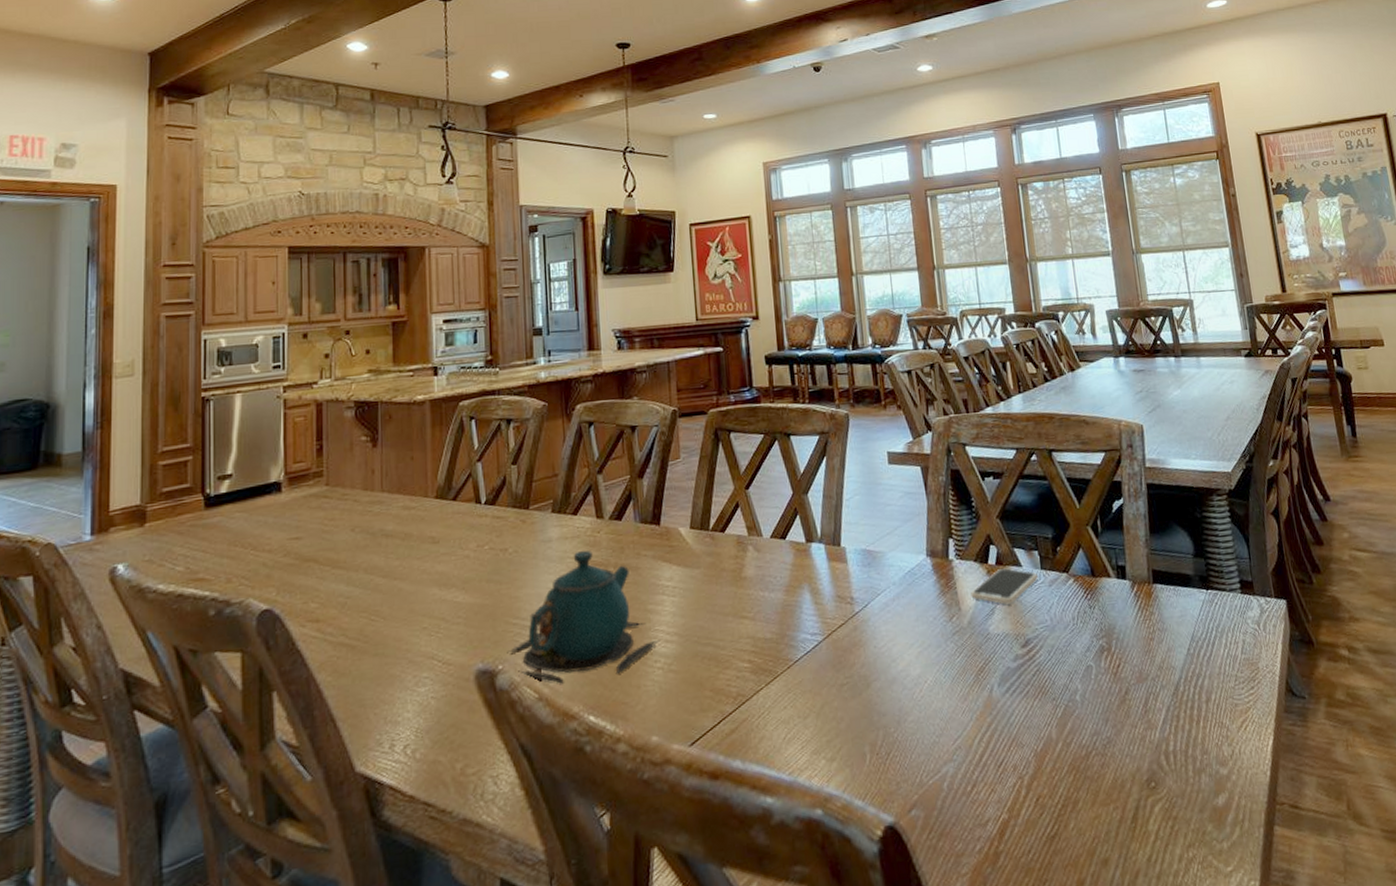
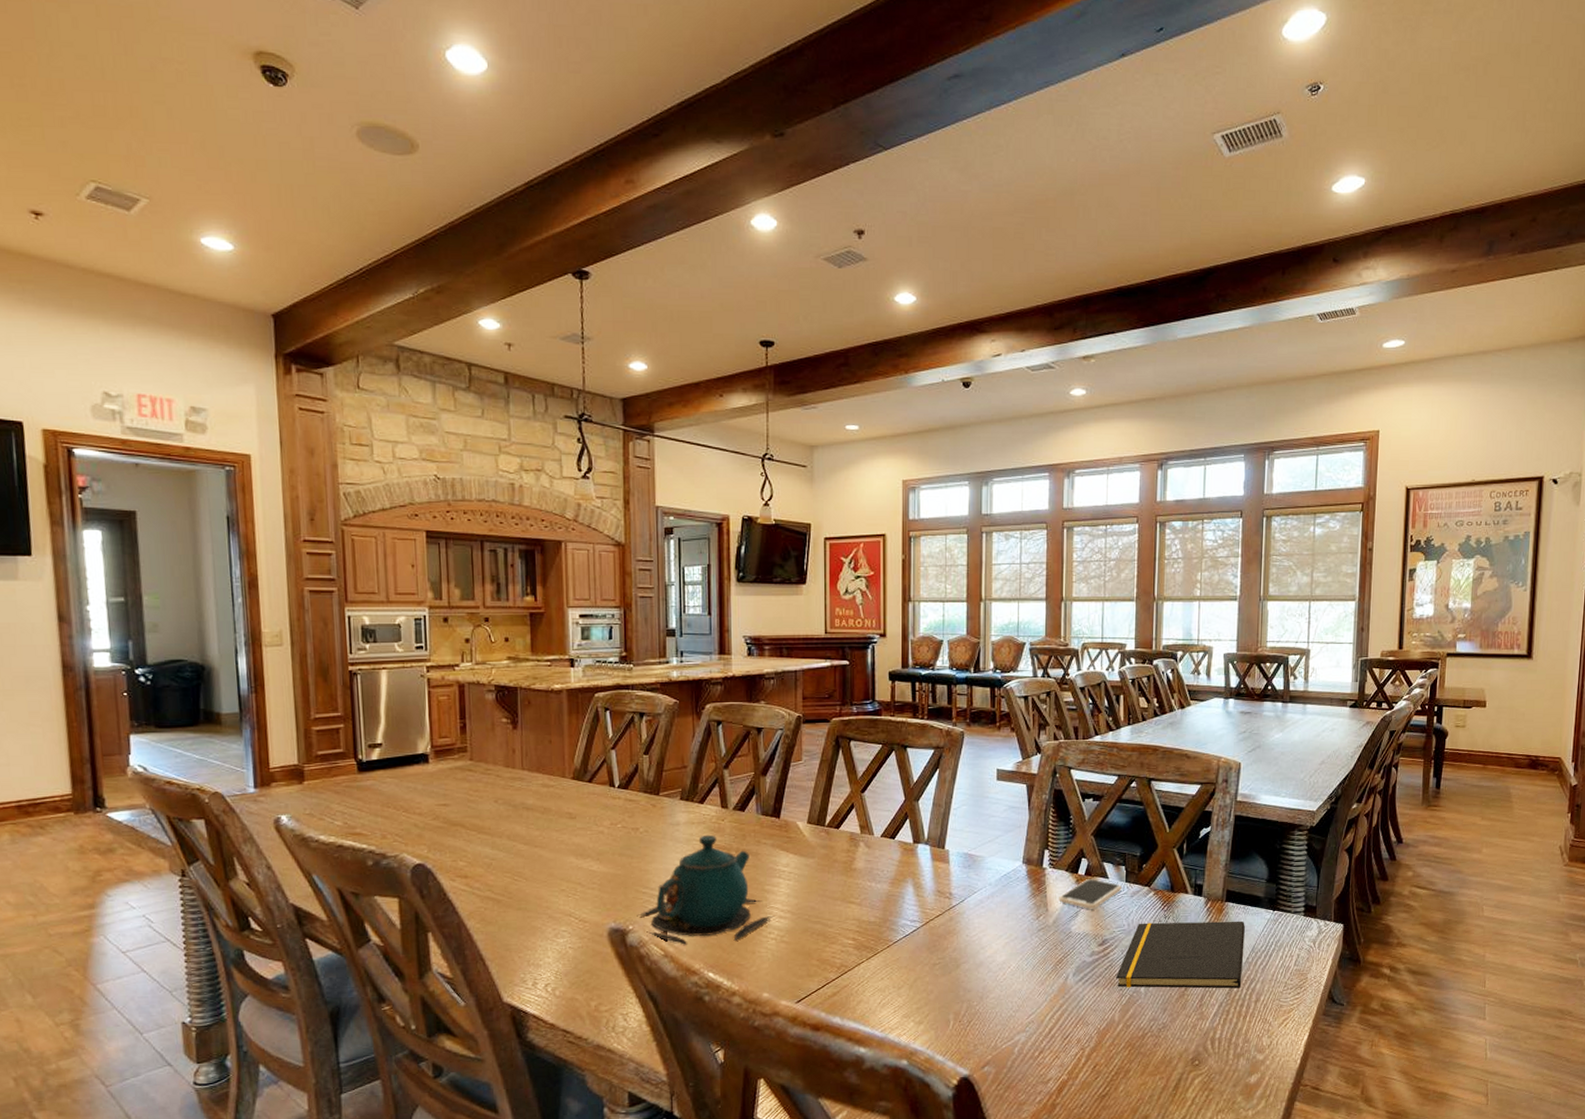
notepad: none [1046,604,1187,697] -> present [1116,920,1245,989]

